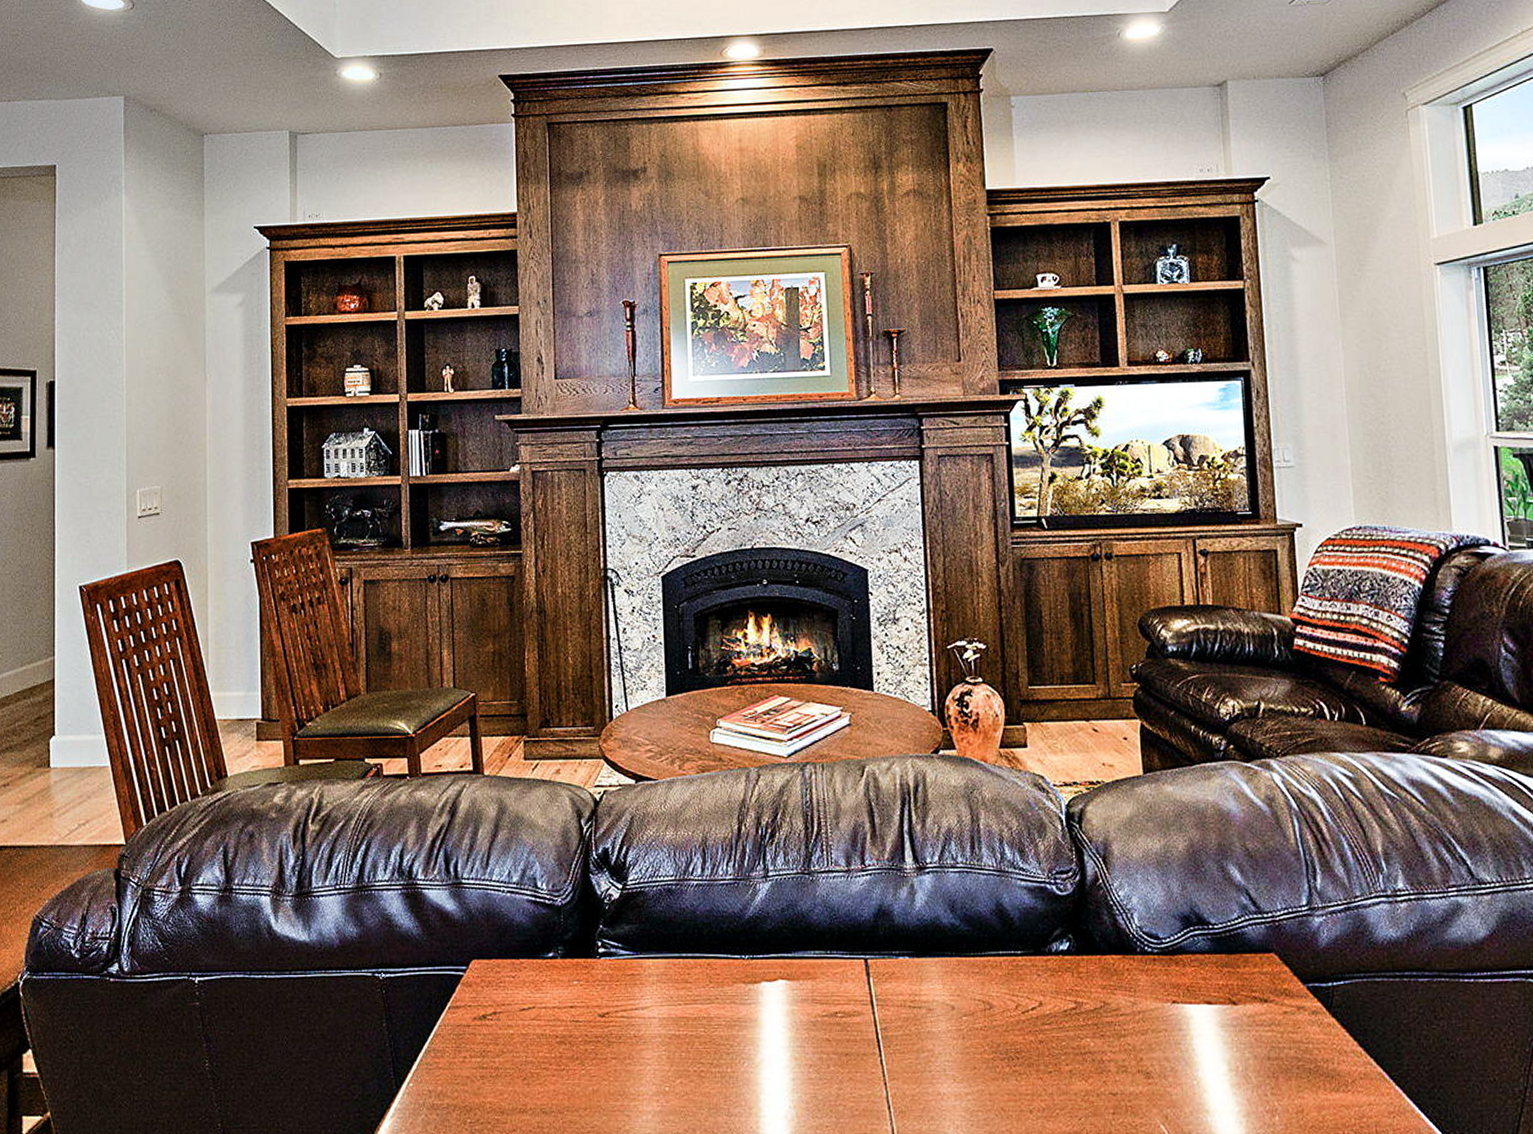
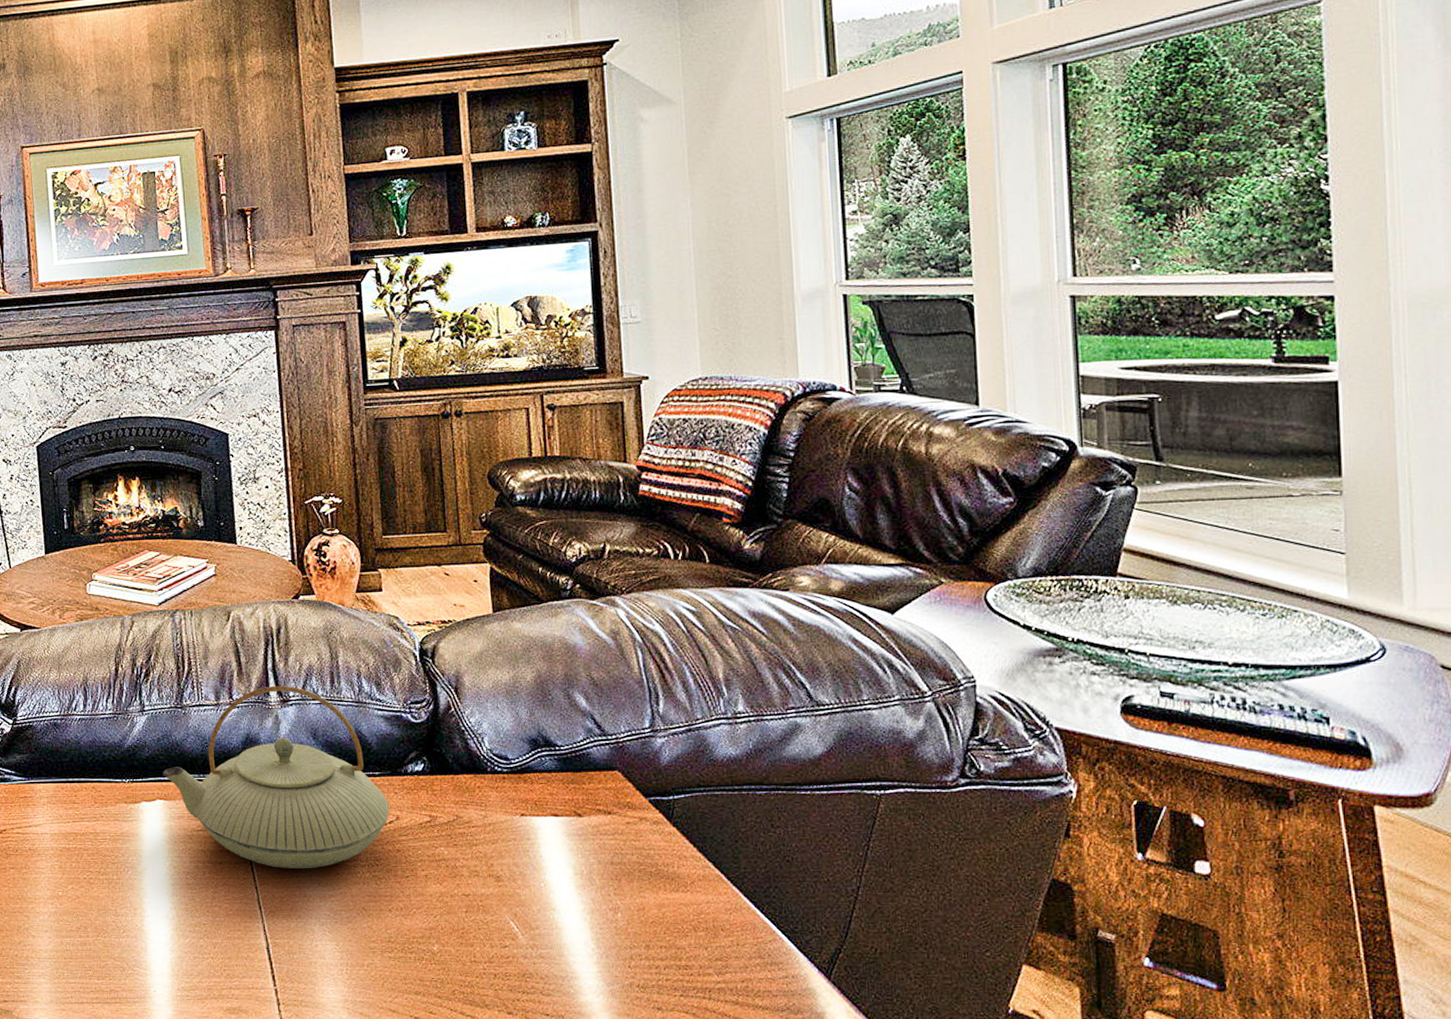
teapot: none [786,850,1032,1063] -> present [163,685,389,869]

